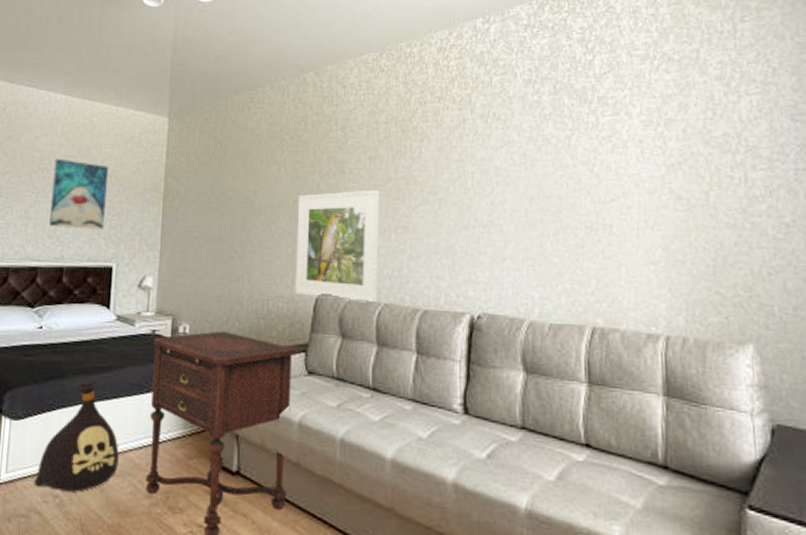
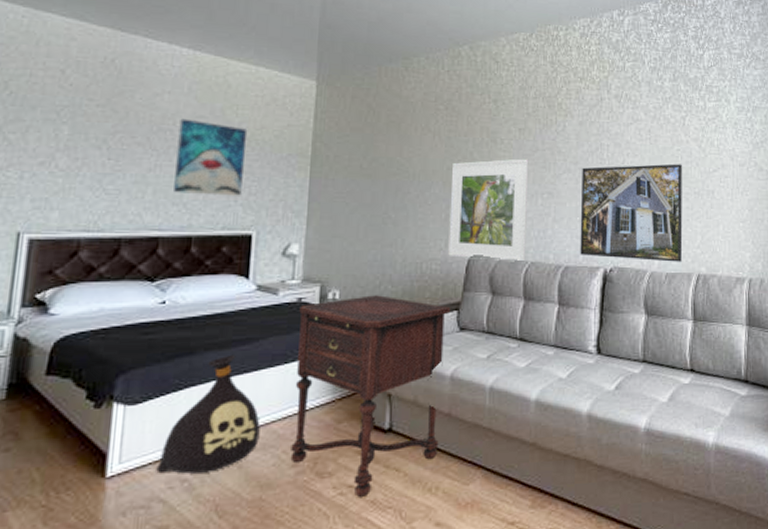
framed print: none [440,192,571,311] -> present [580,163,683,262]

